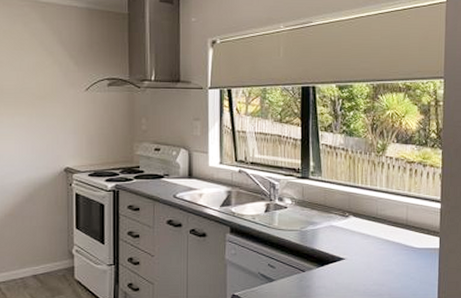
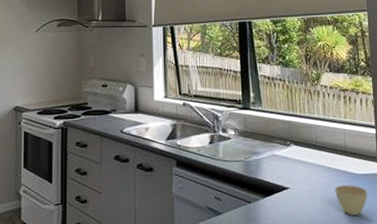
cup: none [391,258,426,288] -> present [334,185,368,215]

